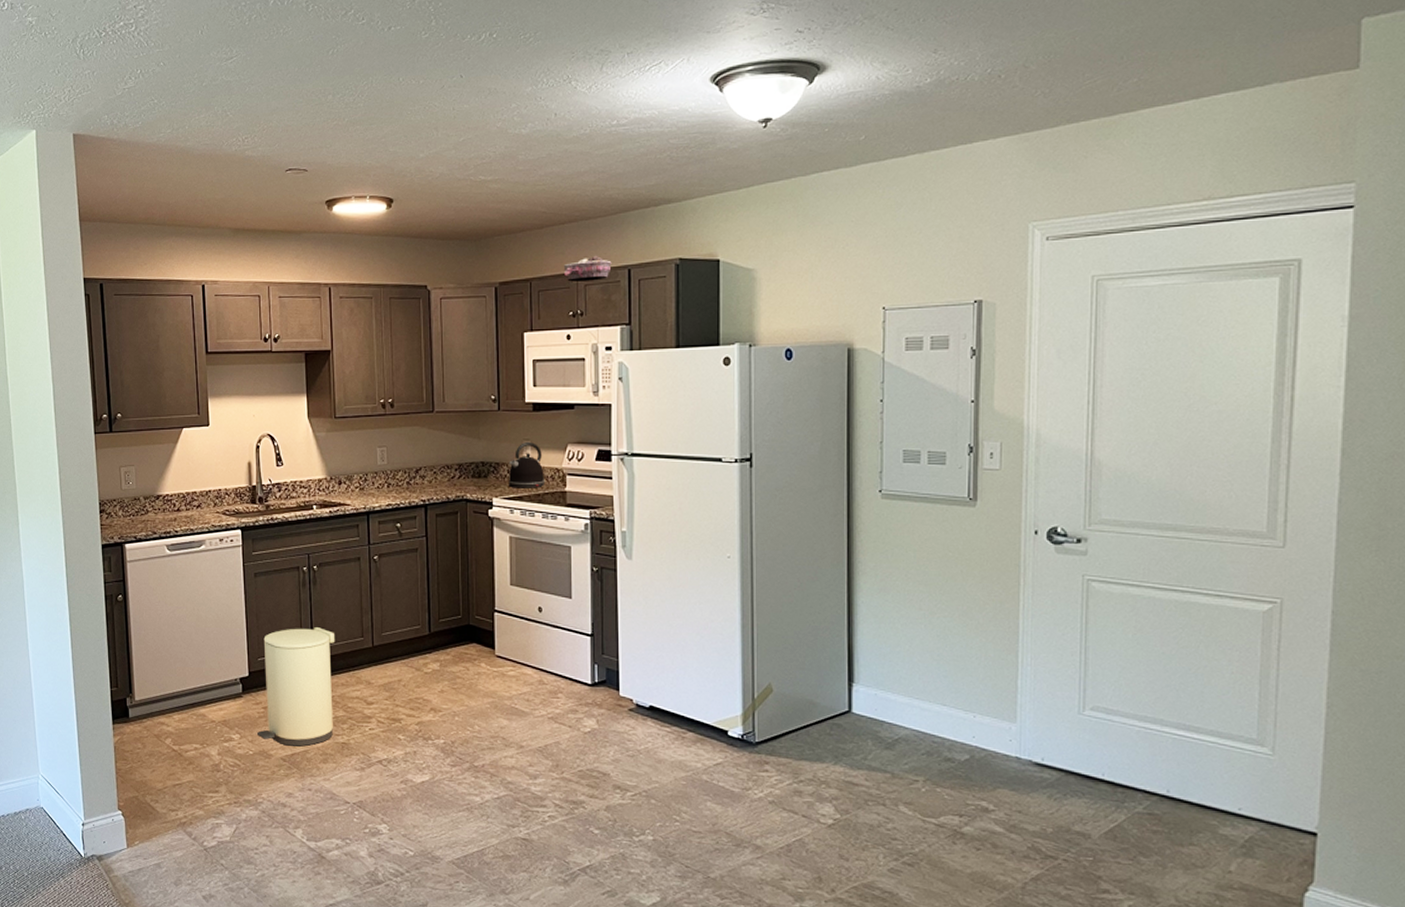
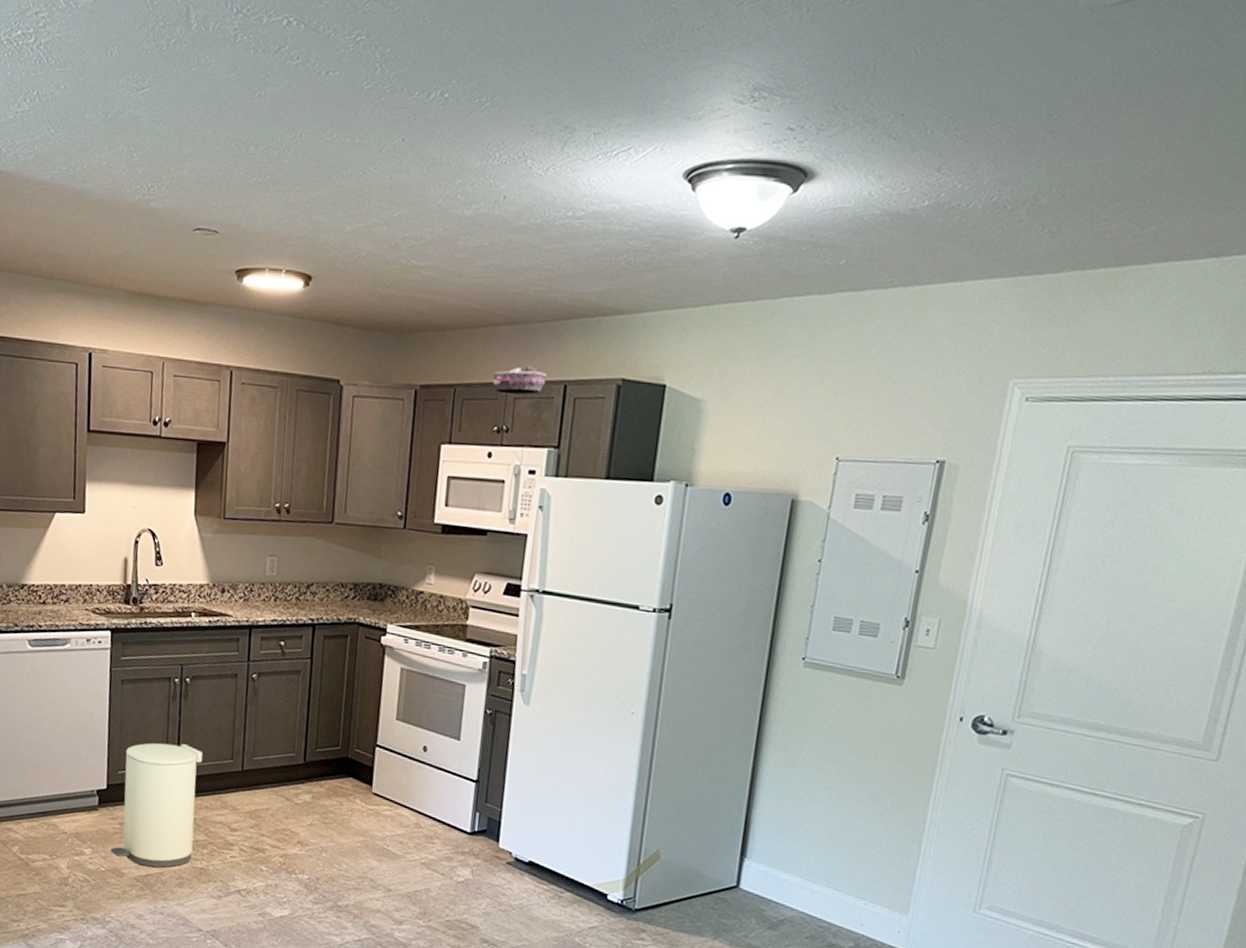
kettle: present [508,442,544,488] -> none [405,567,446,618]

